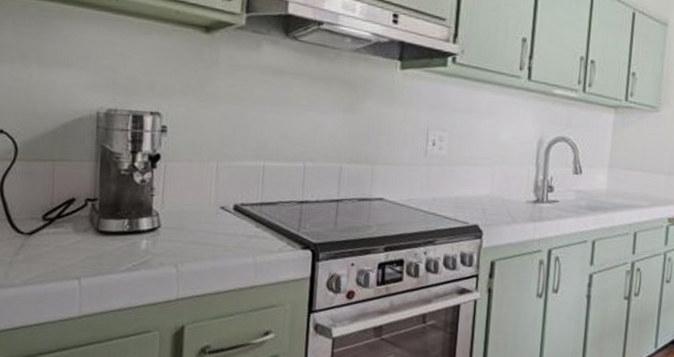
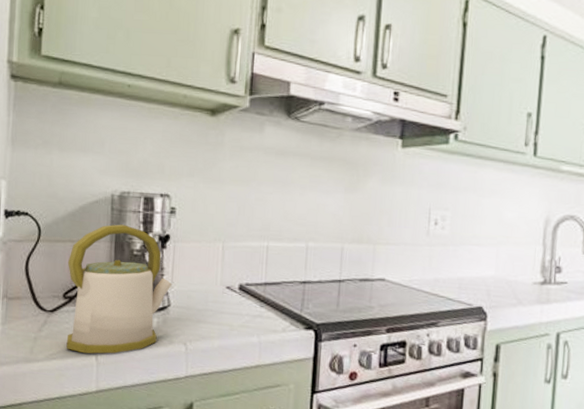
kettle: none [45,143,163,278] -> present [66,224,173,354]

